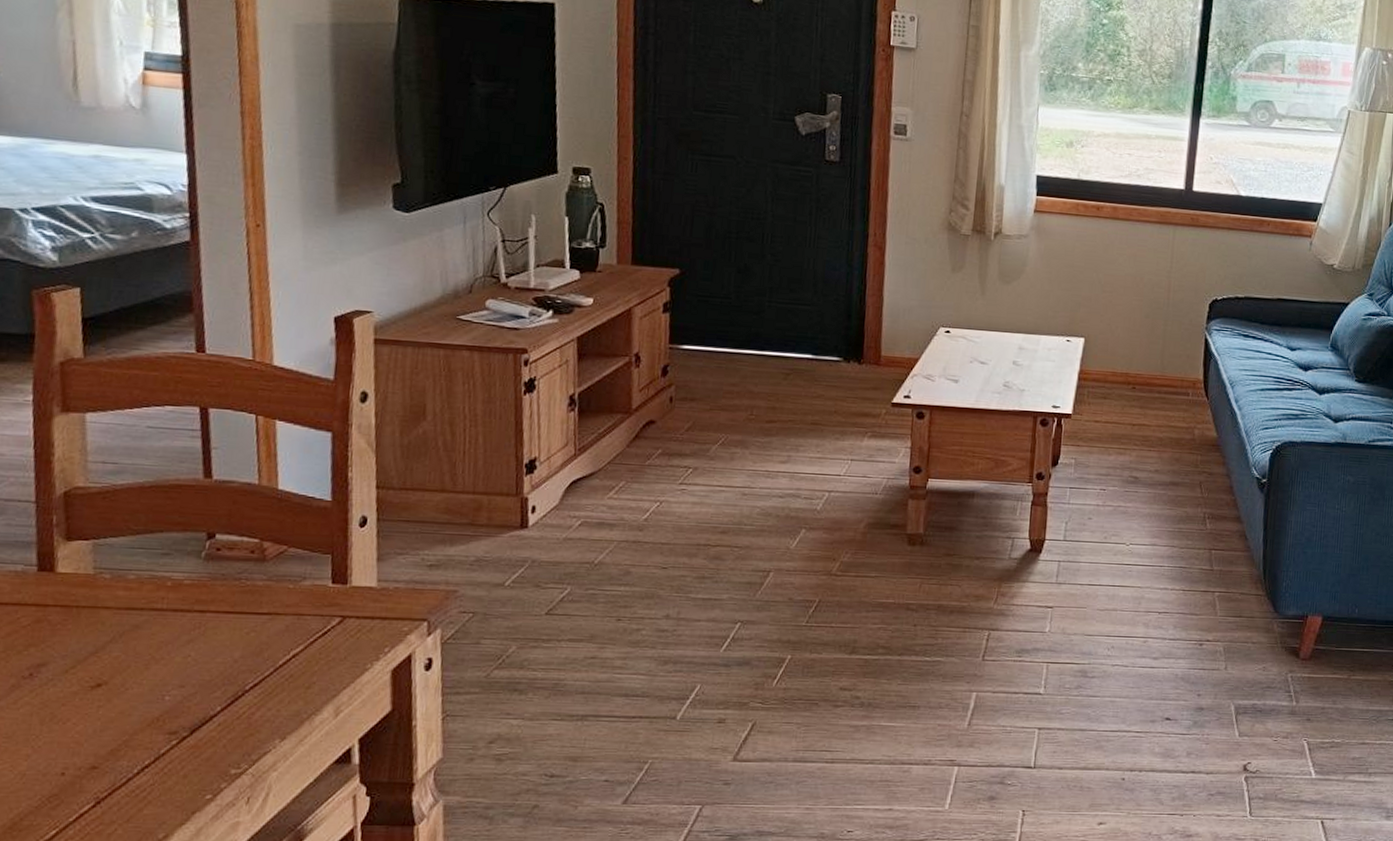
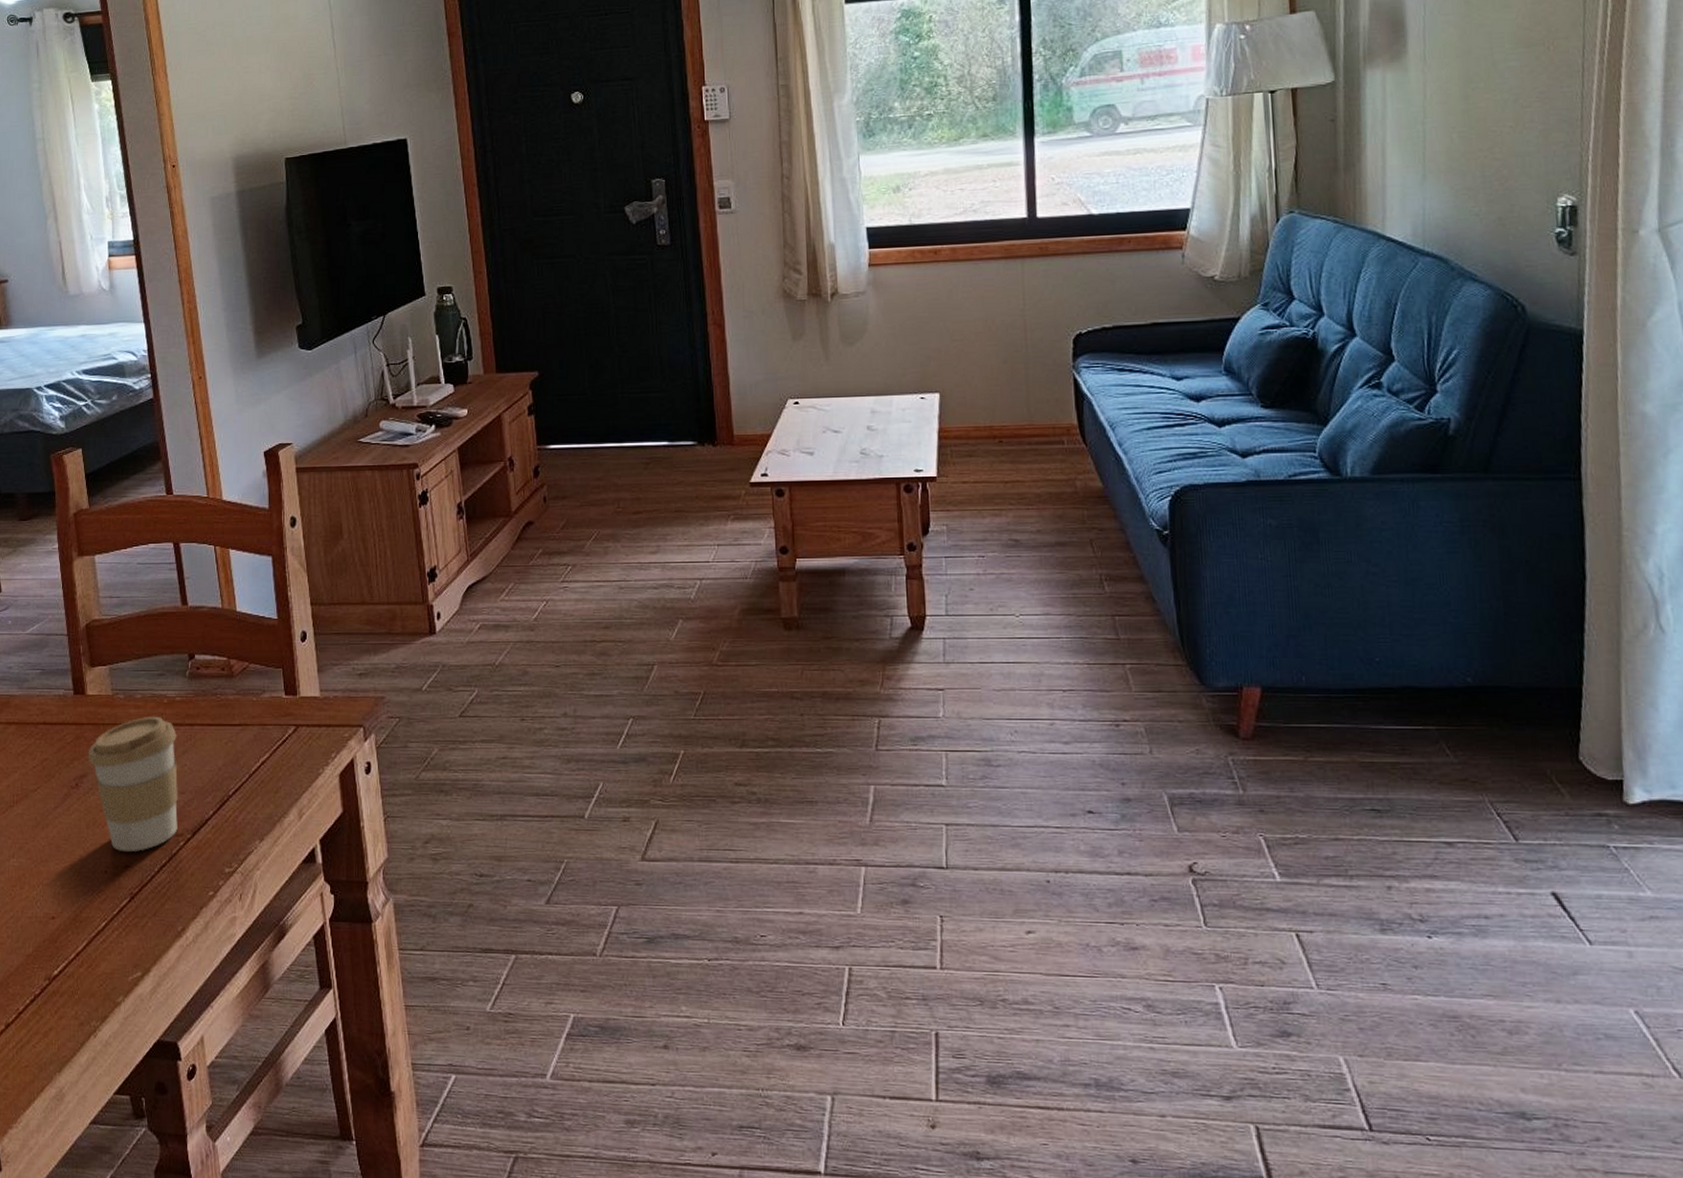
coffee cup: none [51,600,181,751] -> present [89,716,178,851]

